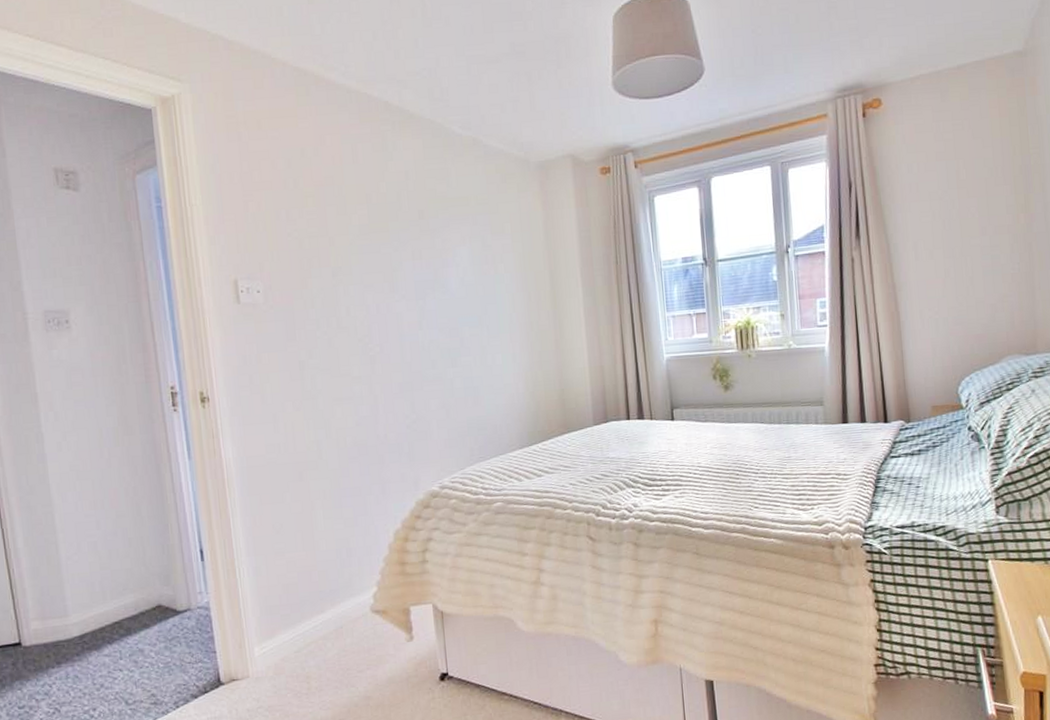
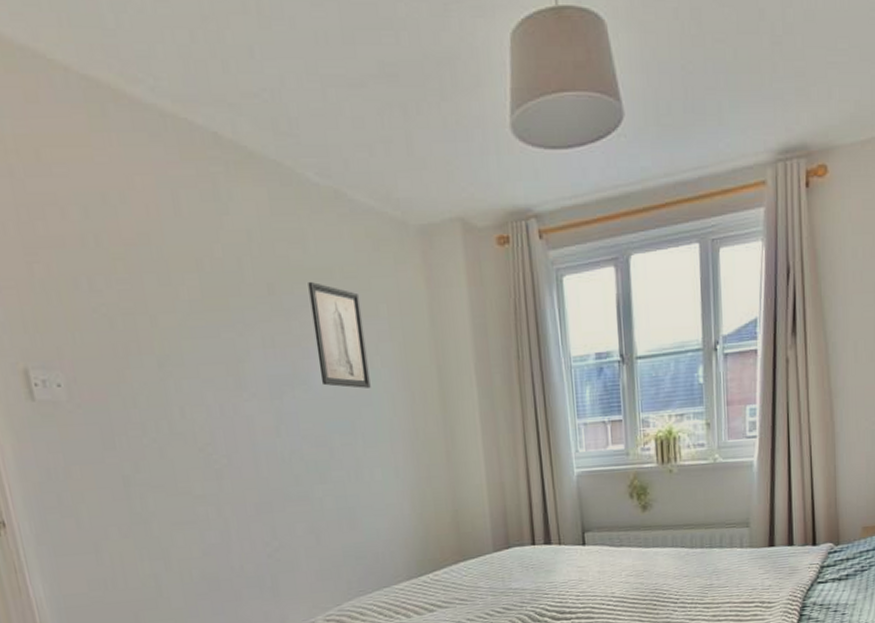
wall art: none [450,207,495,290] -> present [308,281,371,389]

